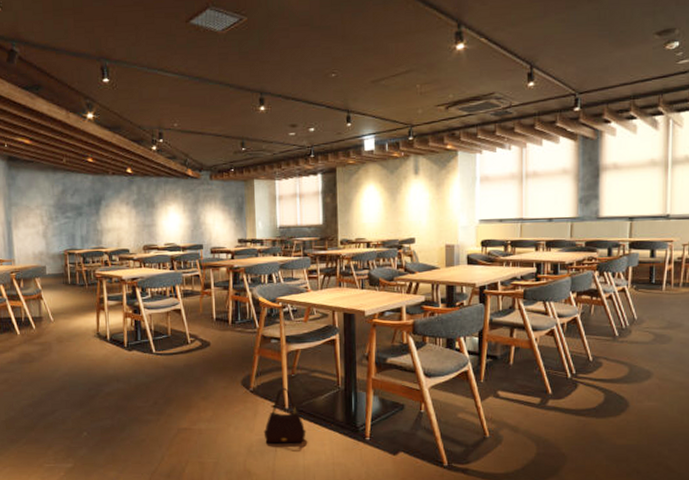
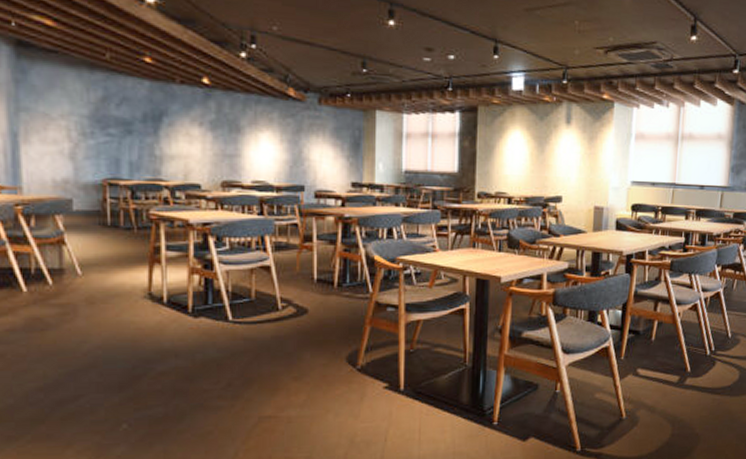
handbag: present [263,387,306,444] -> none [371,364,424,432]

